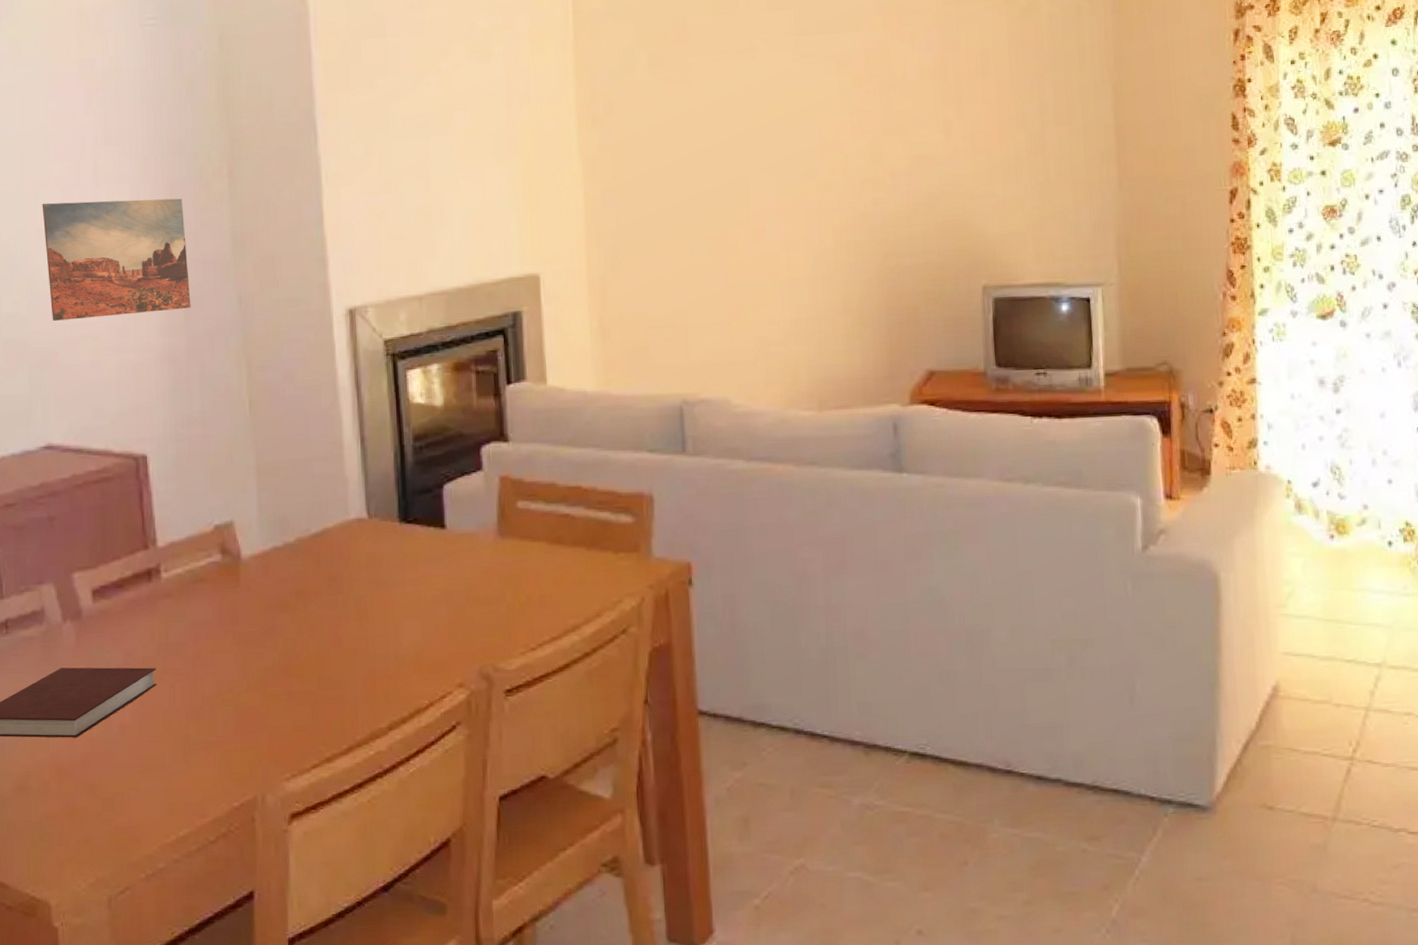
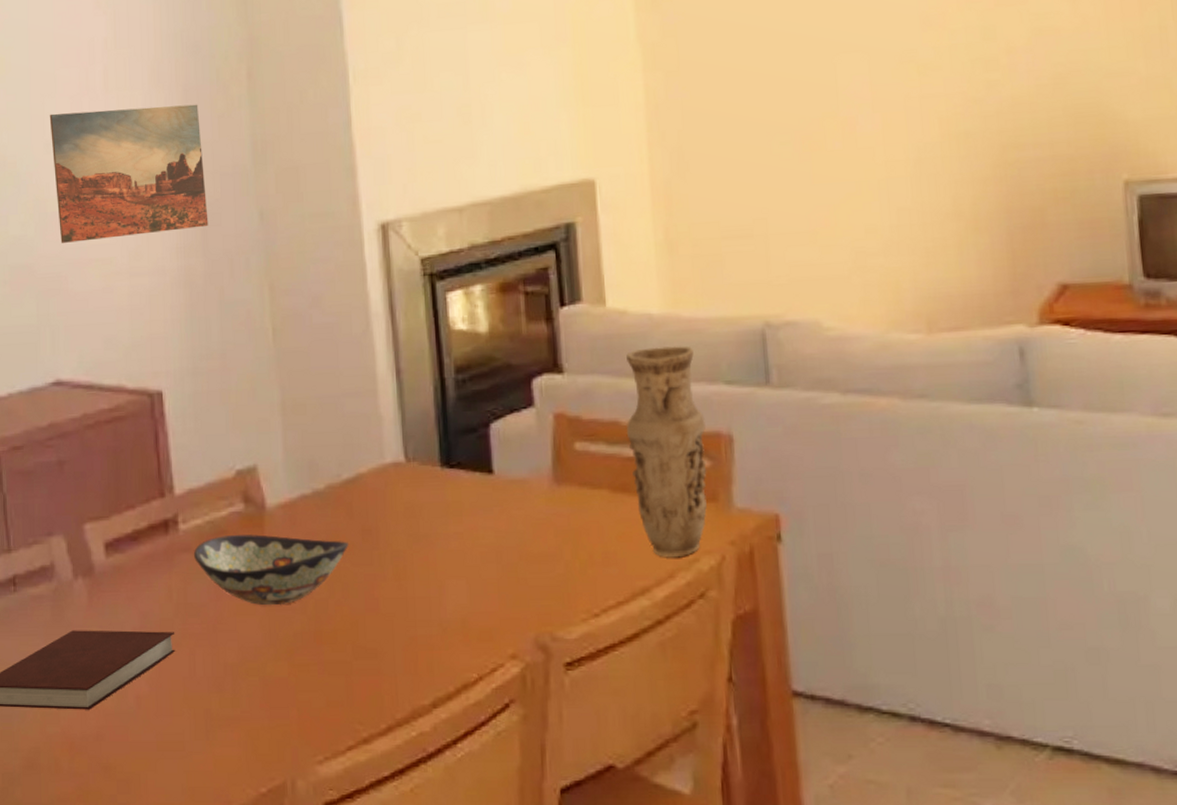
decorative bowl: none [174,581,316,644] -> present [193,533,348,606]
vase: none [562,419,631,599] -> present [626,346,707,557]

